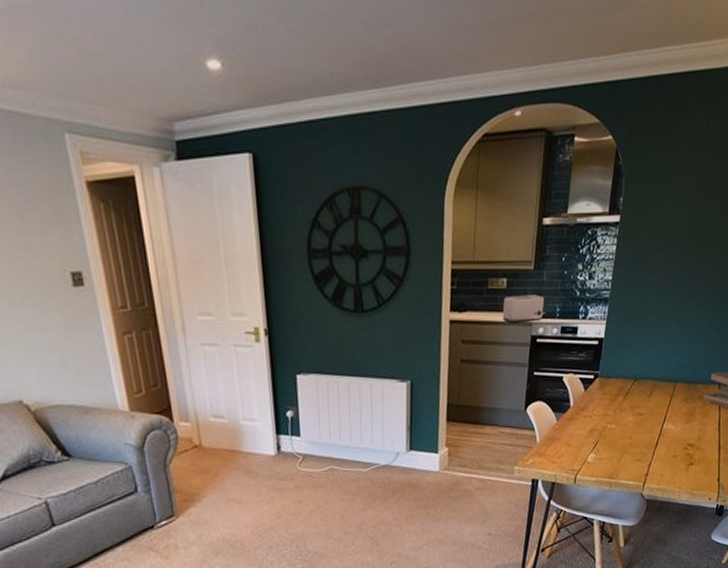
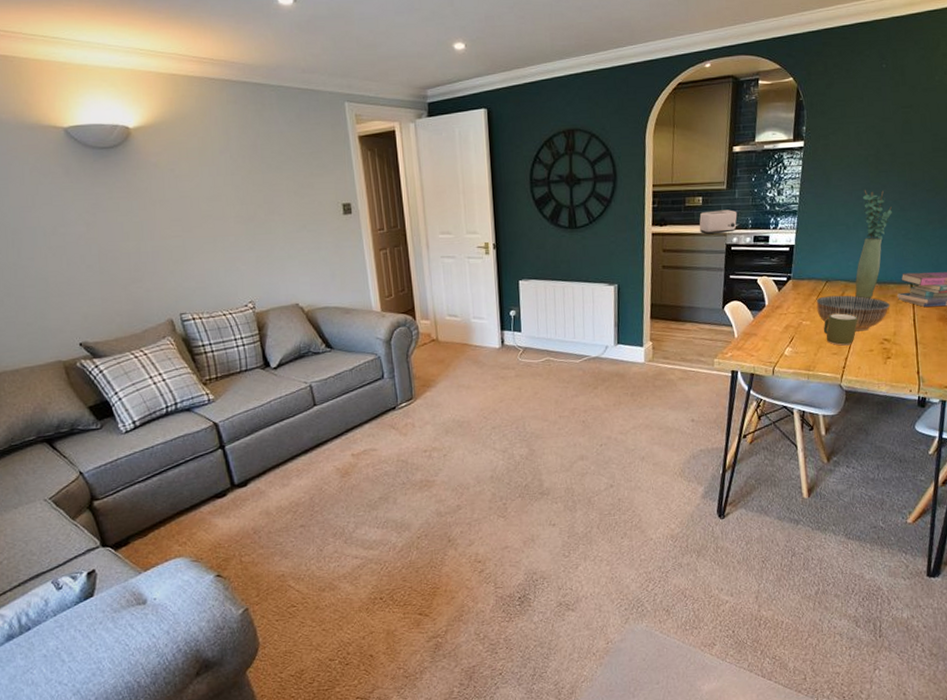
bowl: none [623,396,697,436] -> present [816,295,890,332]
mug: none [629,416,664,452] -> present [824,313,859,346]
vase: none [662,275,706,401] -> present [854,189,892,299]

